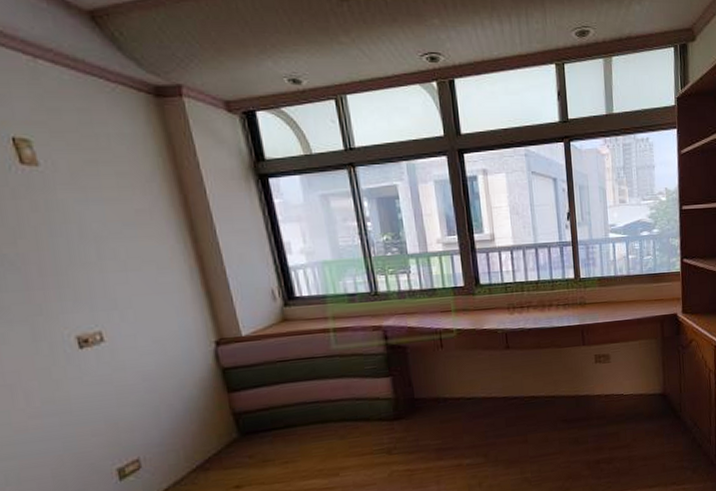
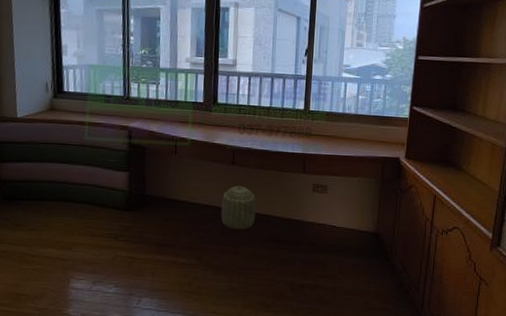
basket: none [501,370,540,418] -> present [221,185,256,230]

